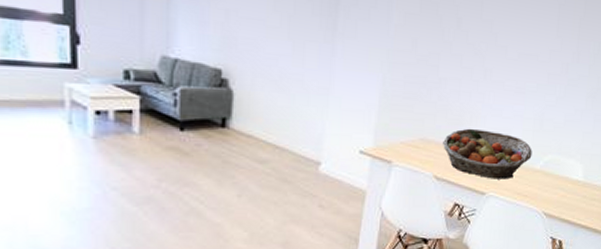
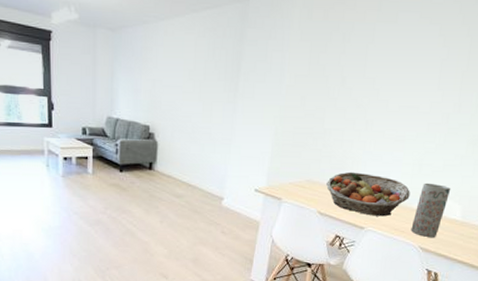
vase: none [534,140,573,202] -> present [411,182,451,238]

